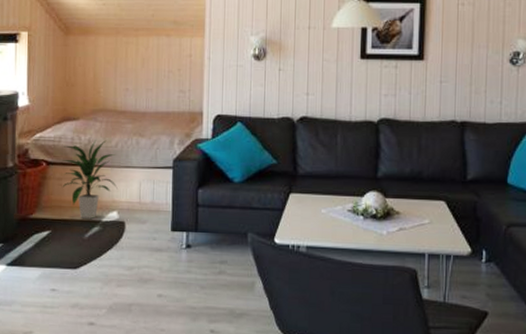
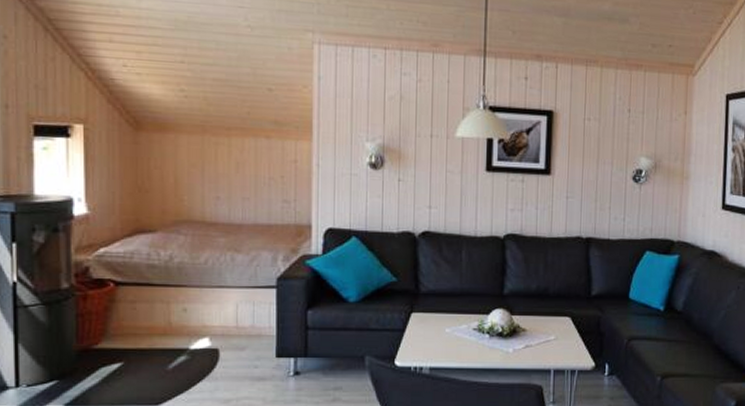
indoor plant: present [61,140,118,219] -> none [135,256,209,347]

